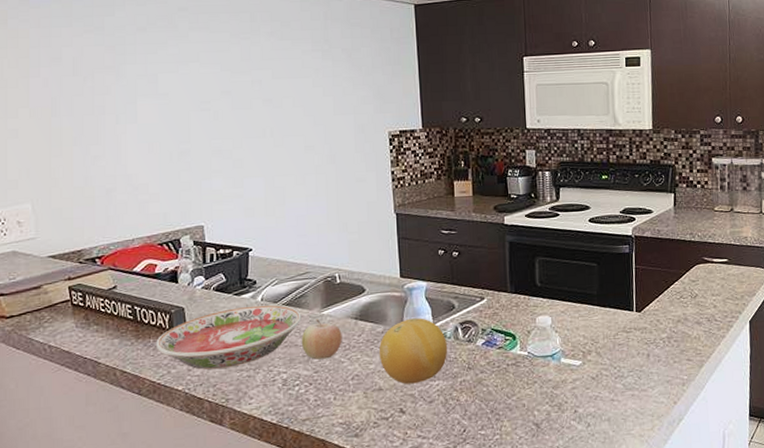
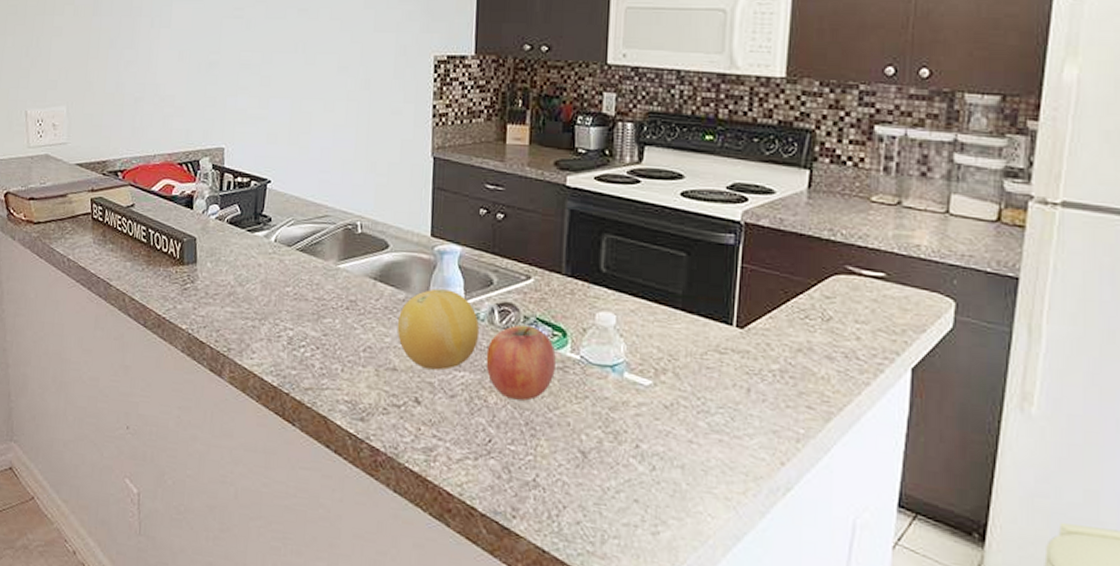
bowl: present [156,305,302,370] -> none [165,246,316,313]
fruit: present [302,319,342,360] -> none [313,272,358,322]
fruit: none [455,335,510,395] -> present [486,324,556,401]

